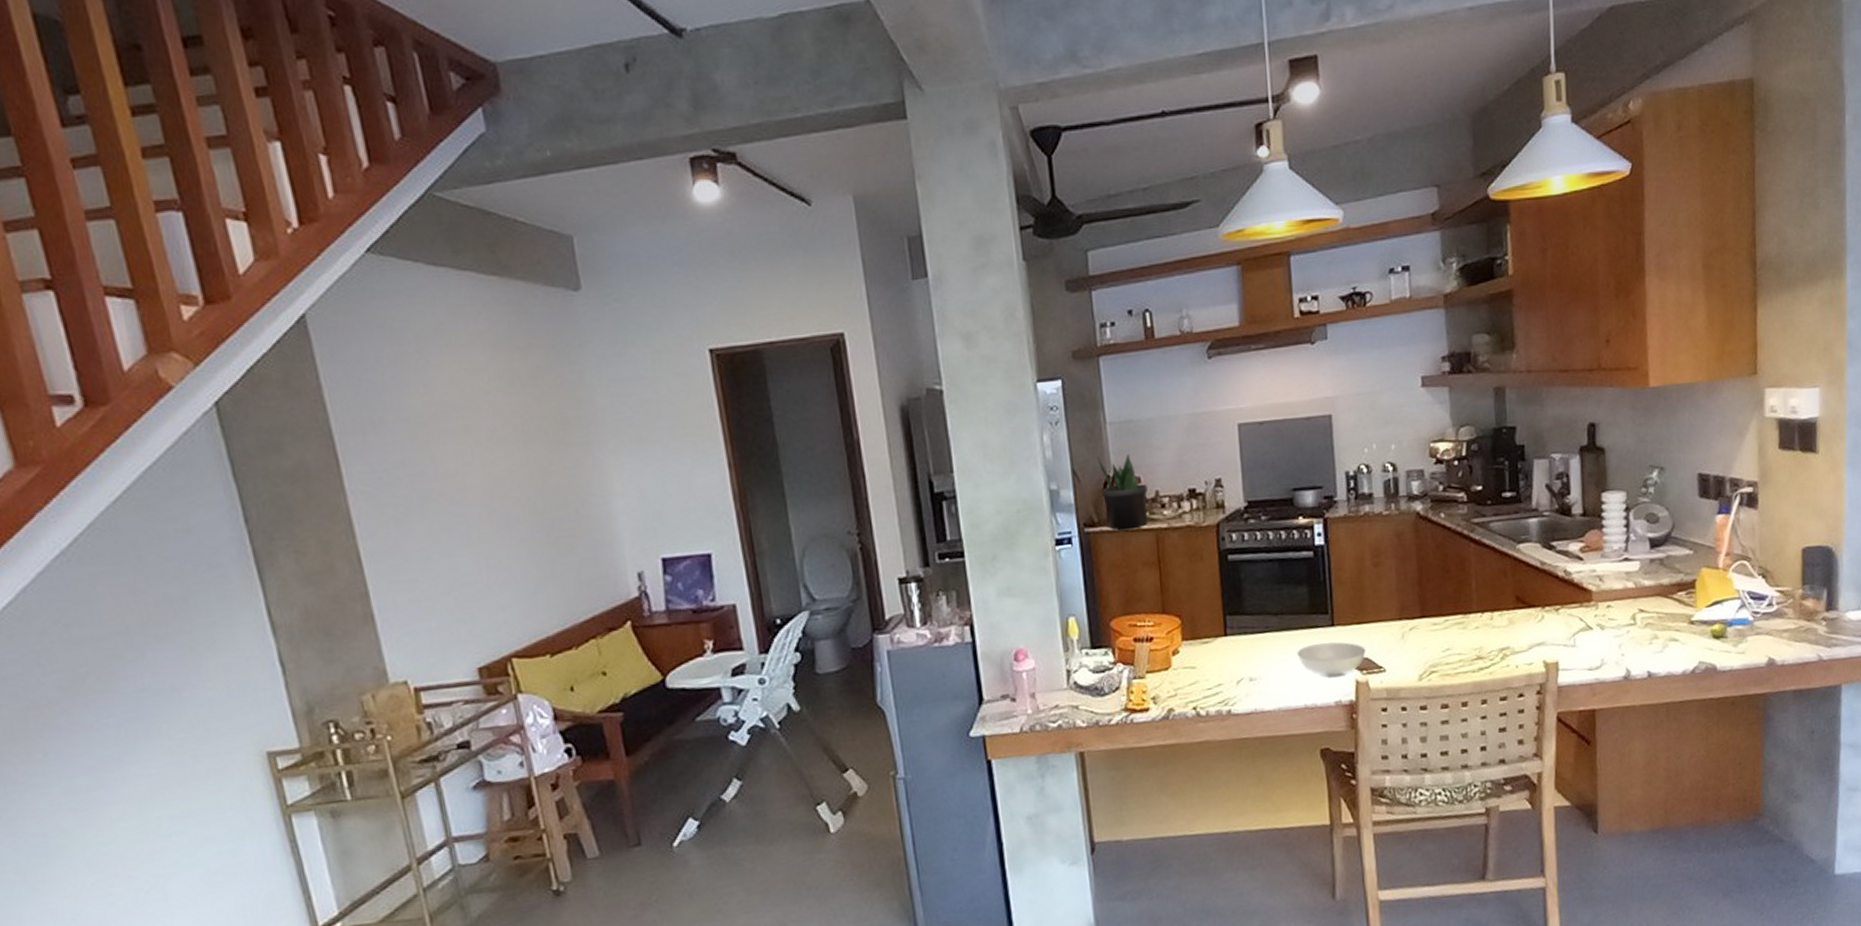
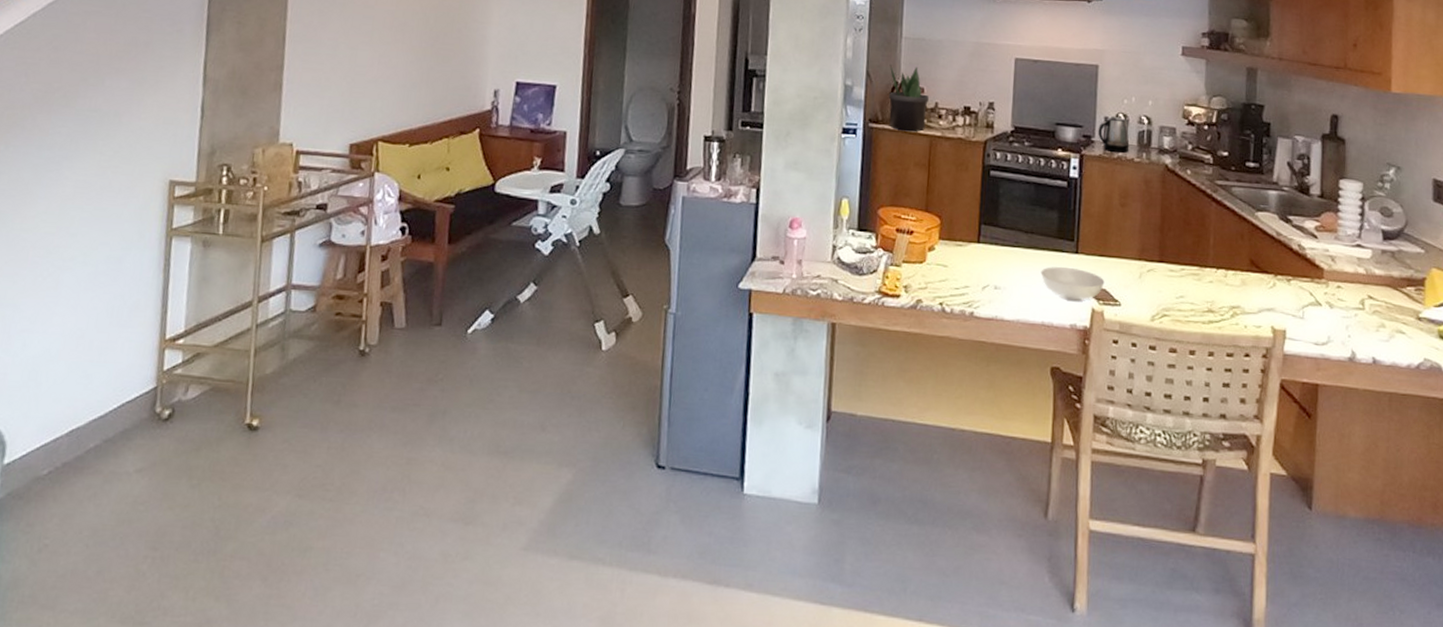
kettle: none [1340,469,1376,509] -> present [1098,117,1130,153]

